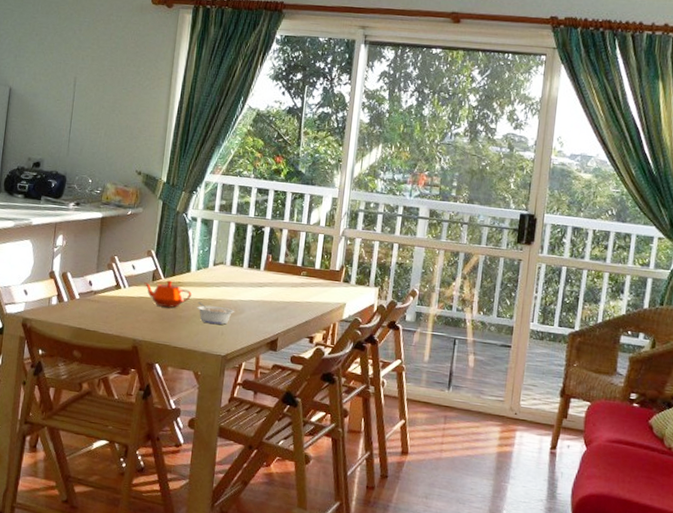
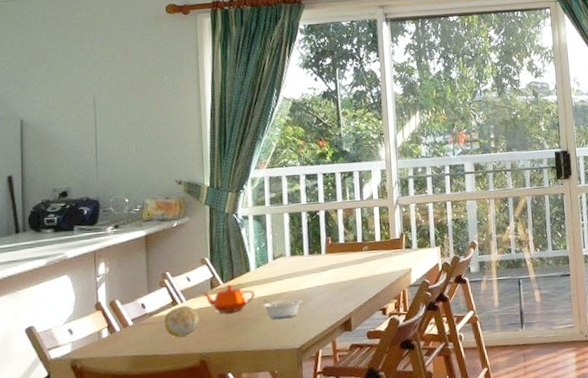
fruit: none [106,291,138,320] -> present [164,305,199,337]

